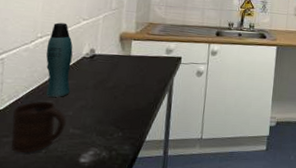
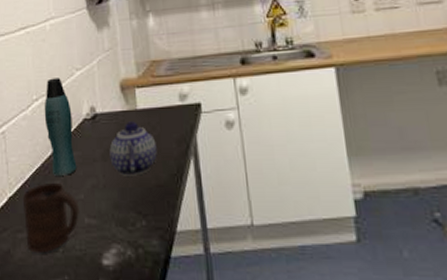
teapot: none [100,63,142,102] -> present [109,121,157,176]

